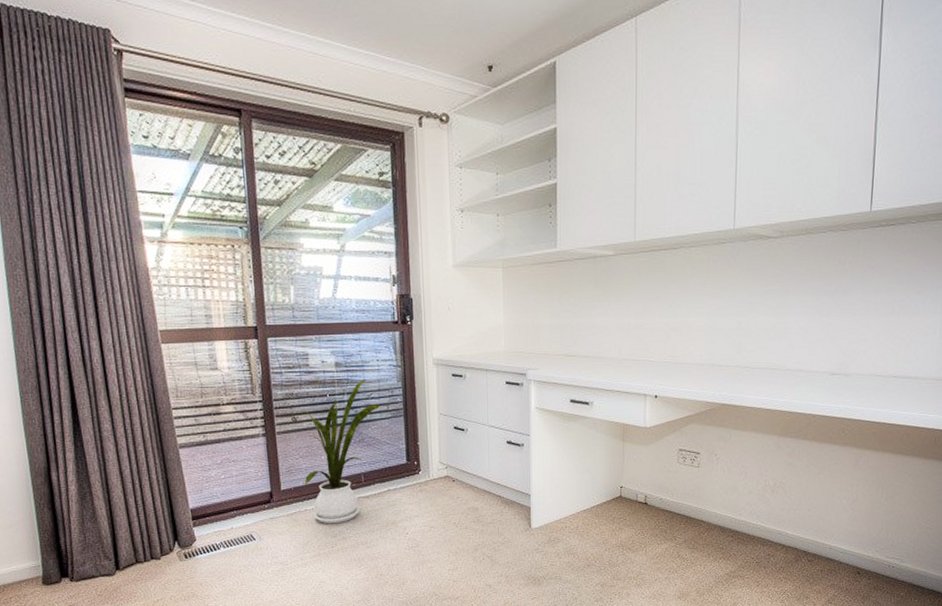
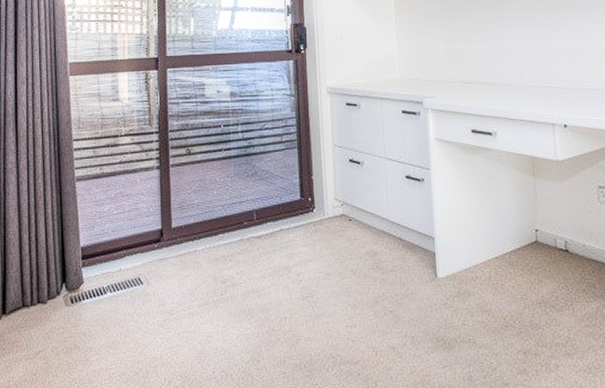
house plant: present [302,379,381,524] -> none [195,109,275,268]

